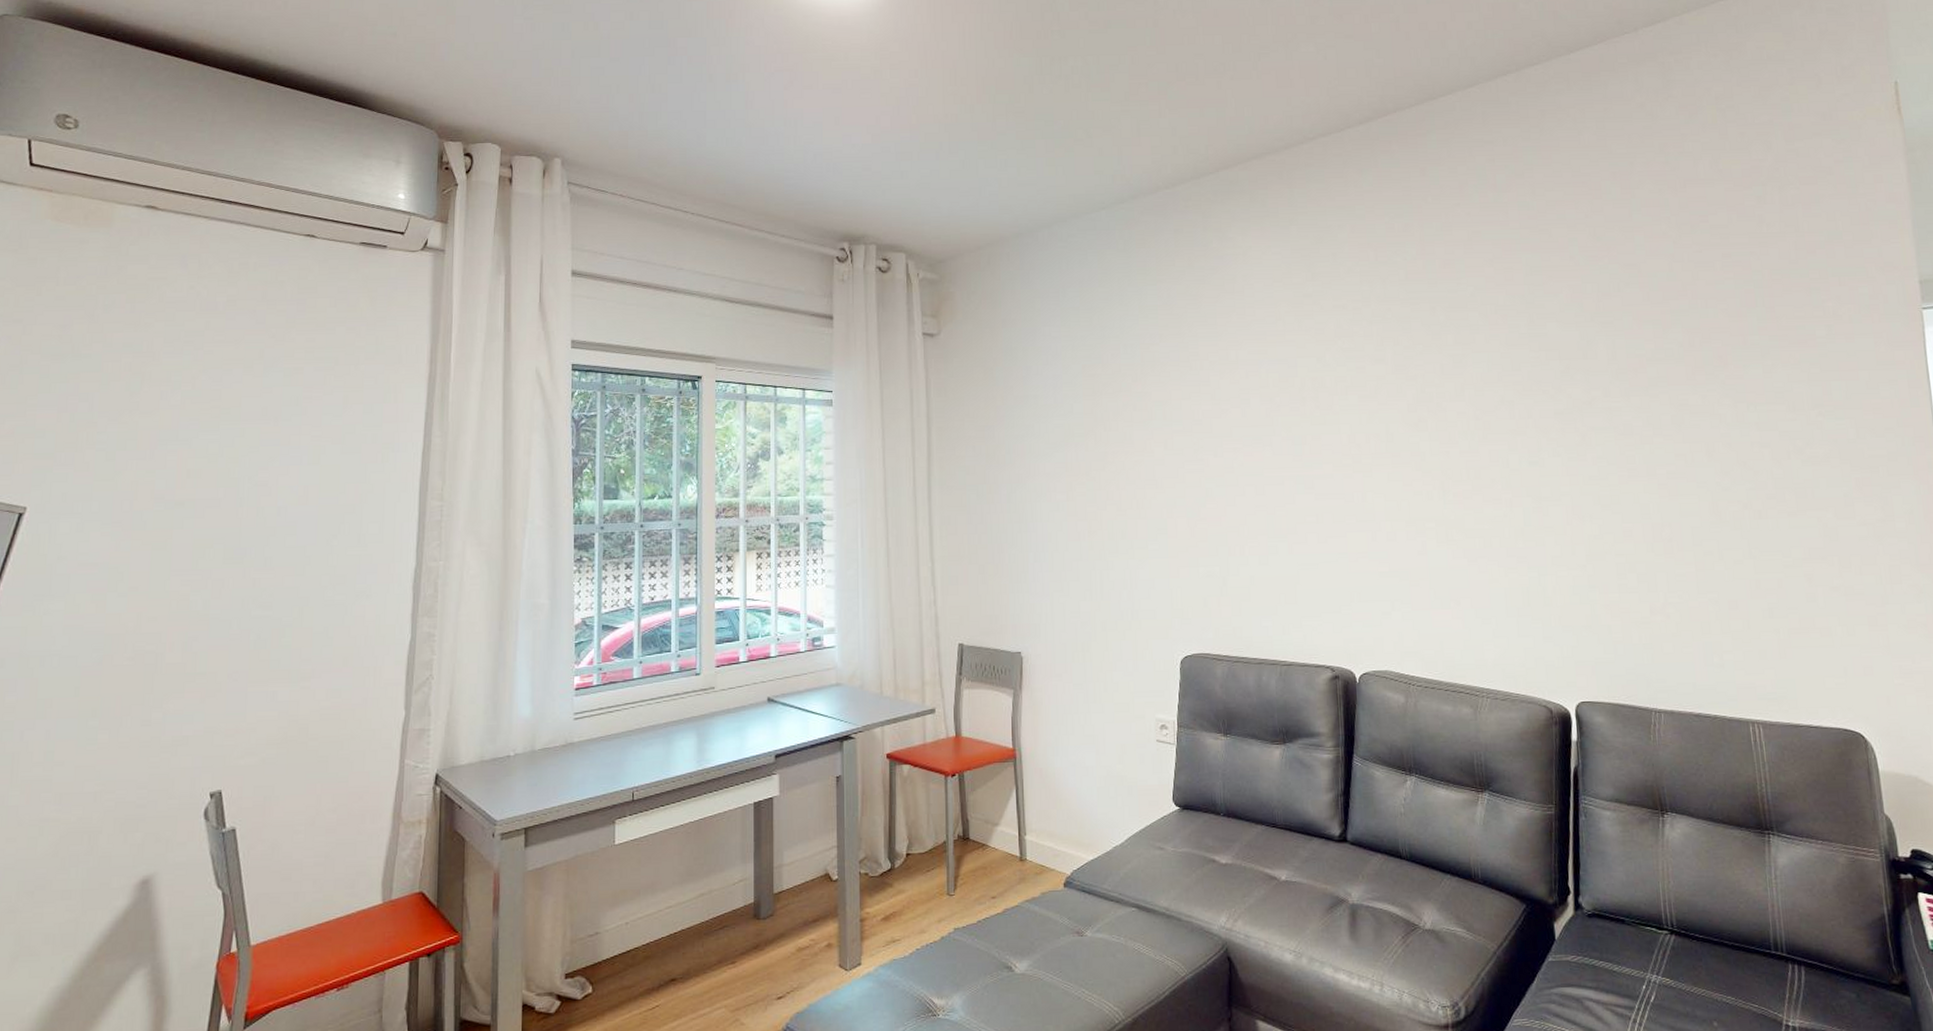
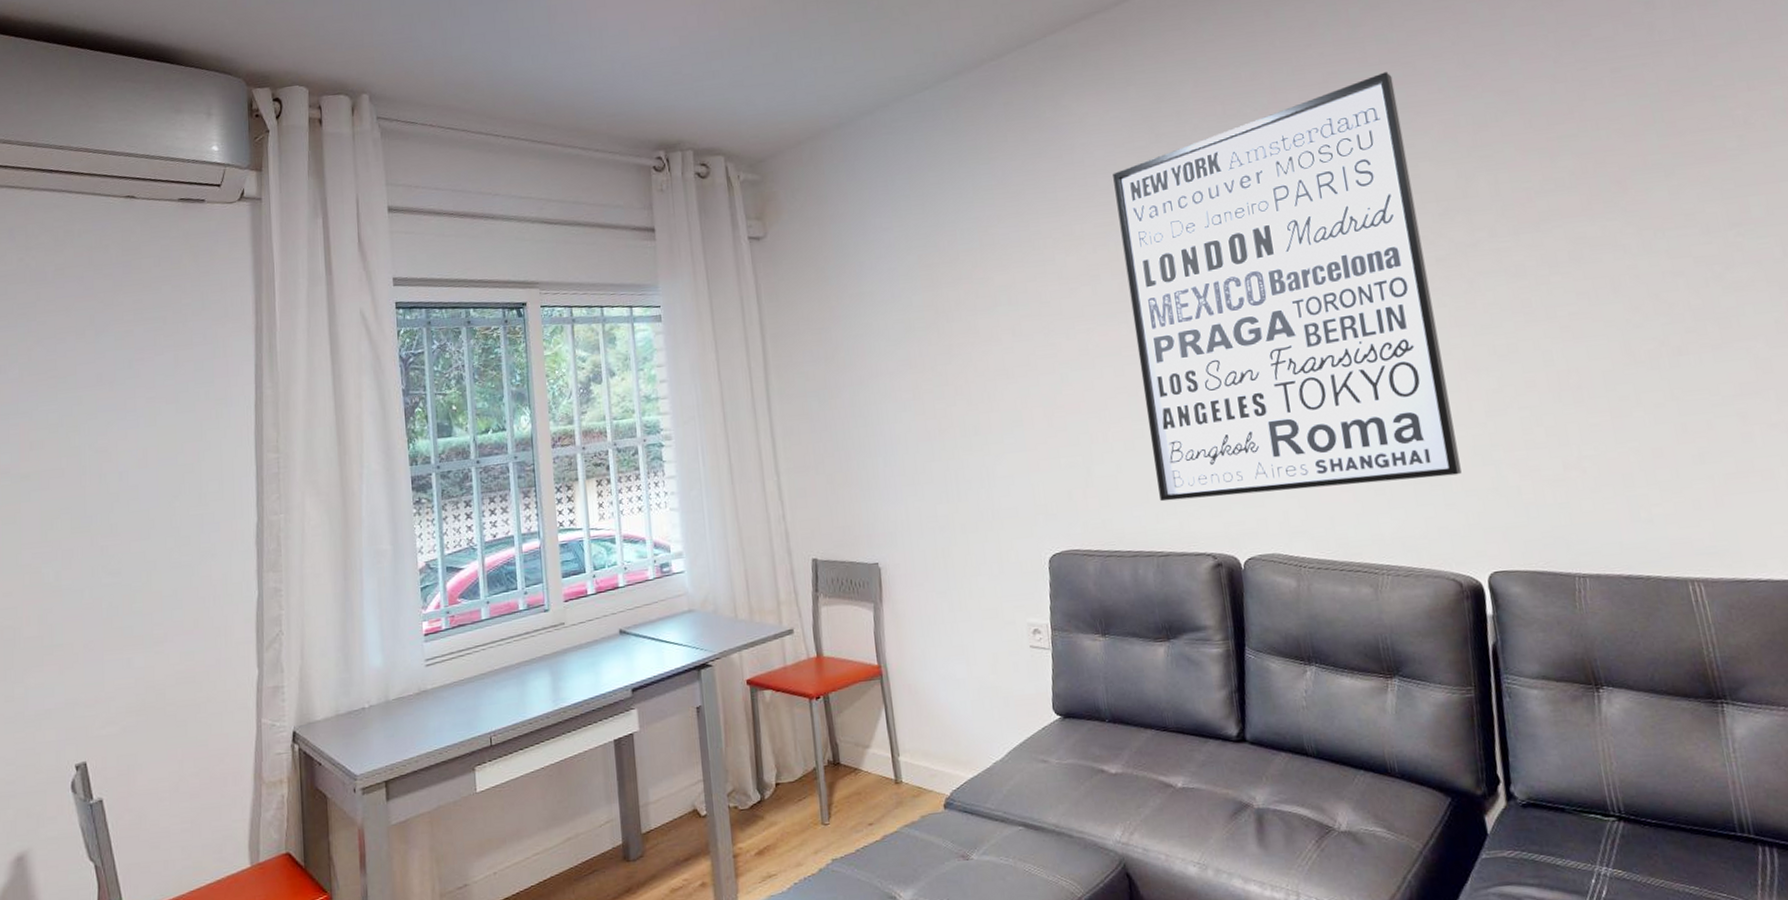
wall art: none [1269,236,1561,615] -> present [1113,72,1462,502]

